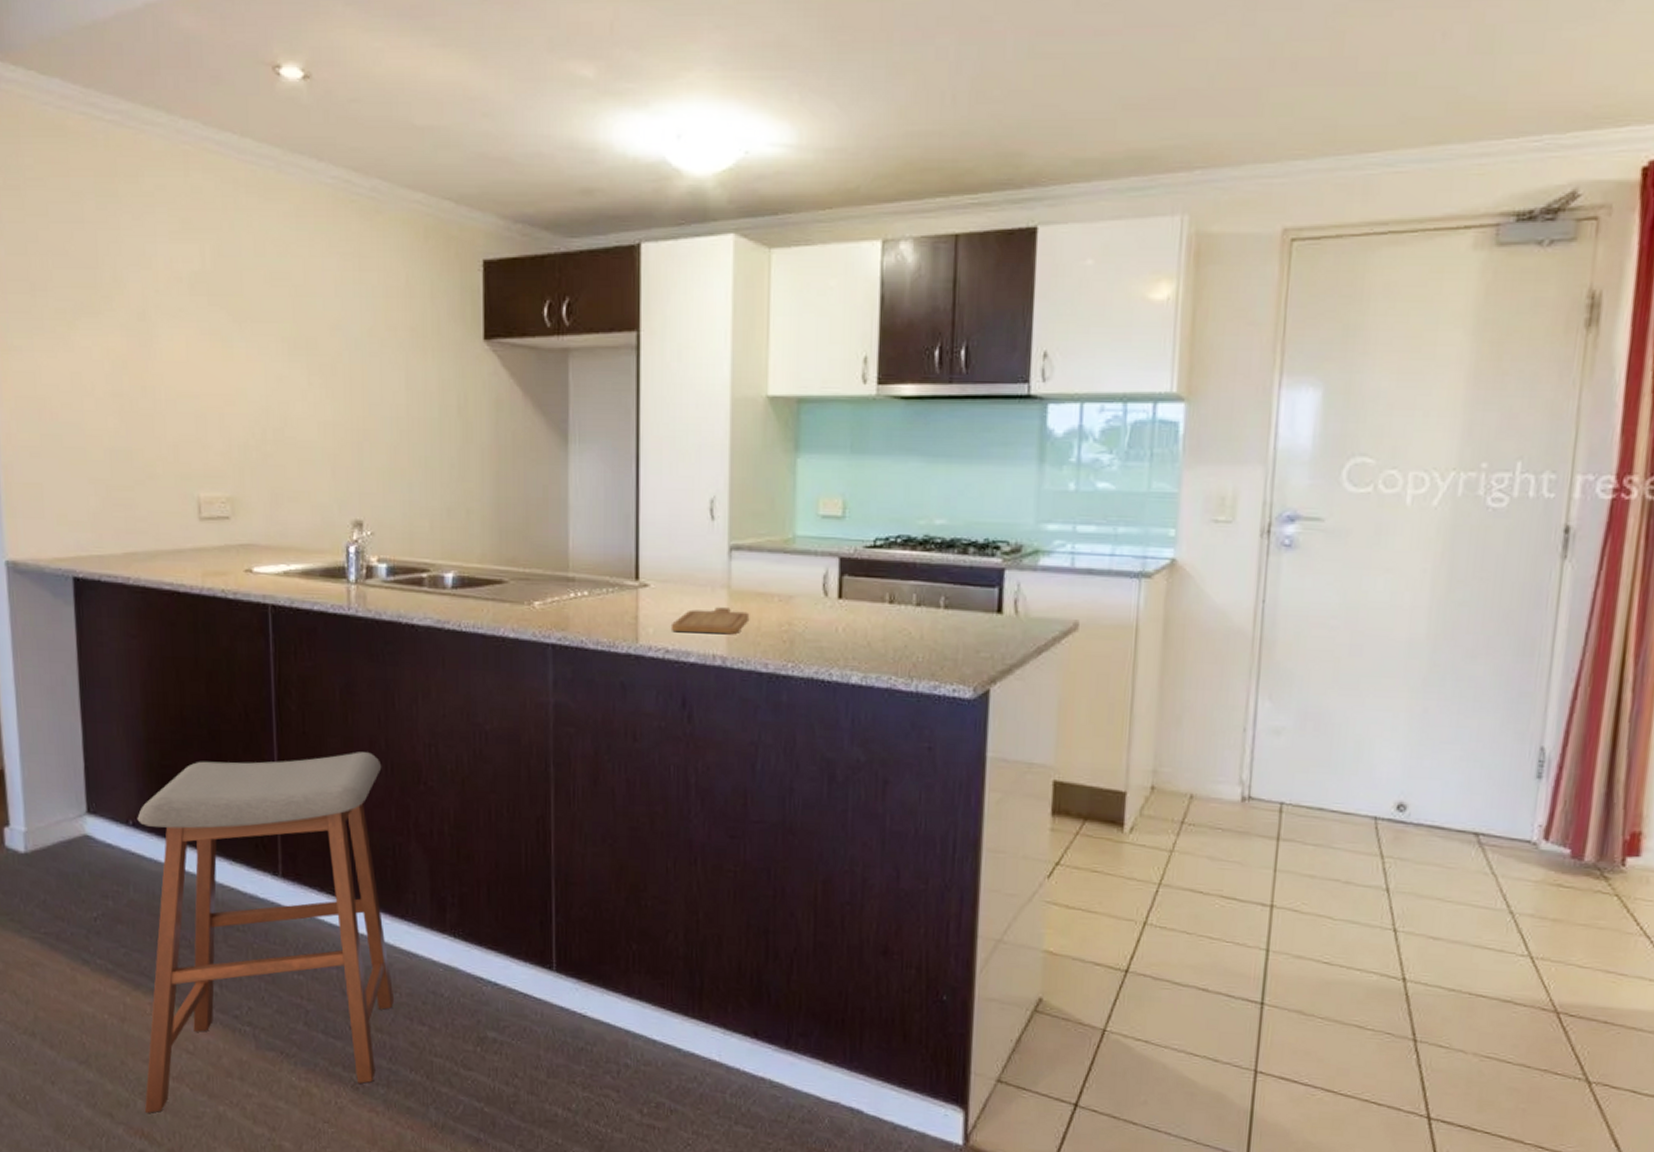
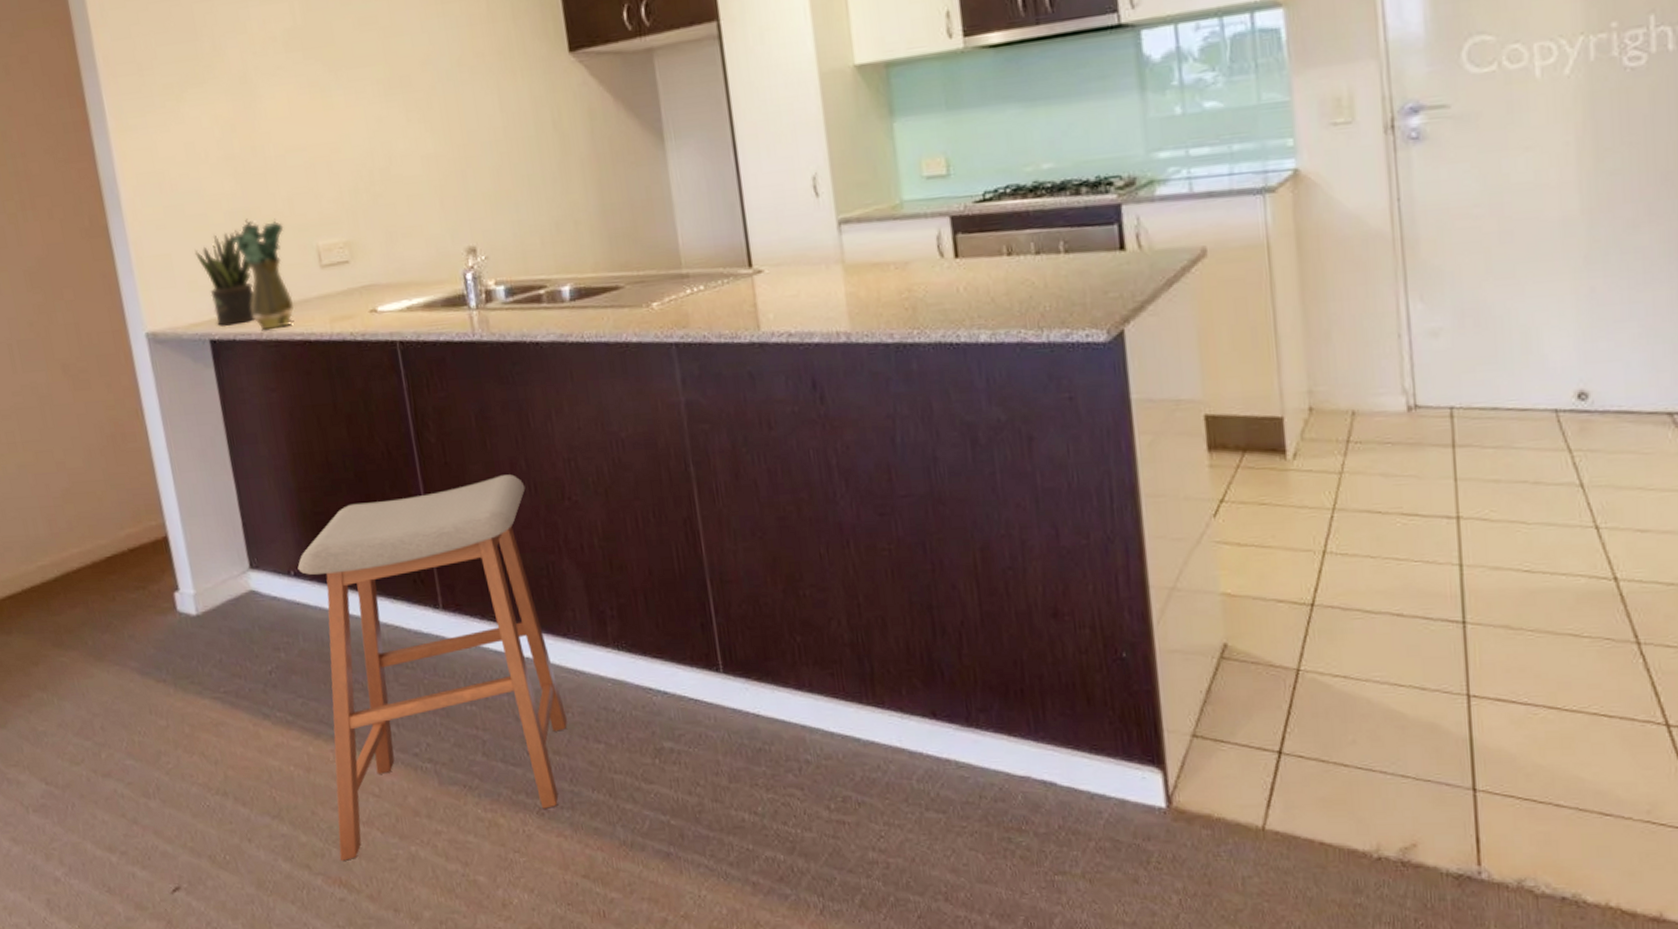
potted plant: none [68,470,126,567] -> present [195,232,256,328]
vase: none [108,459,167,576] -> present [231,218,295,331]
chopping board: present [670,607,750,635] -> none [790,282,869,315]

